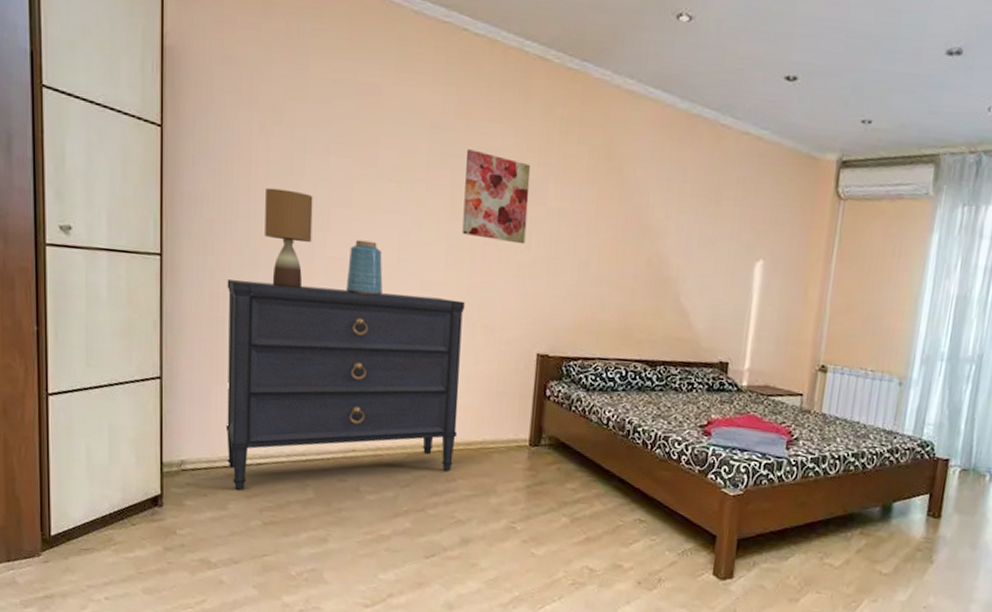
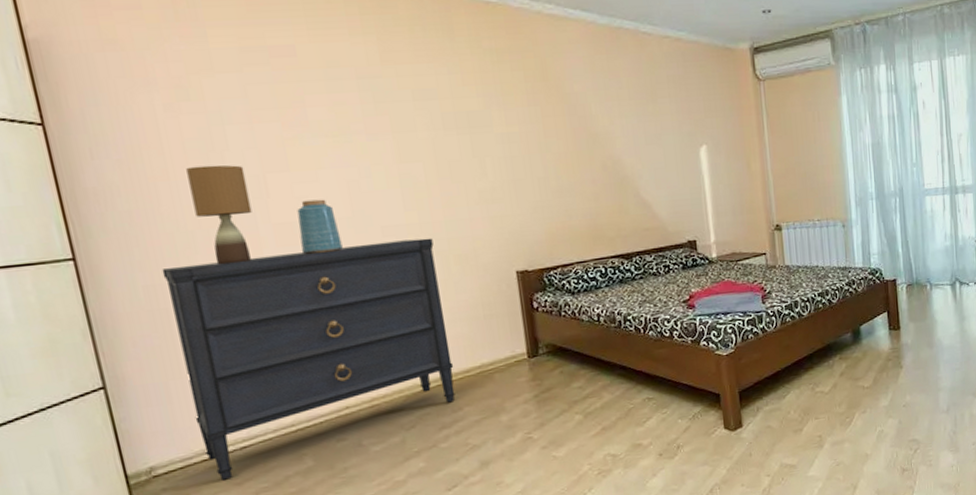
wall art: present [462,149,531,245] -> none [400,92,481,175]

